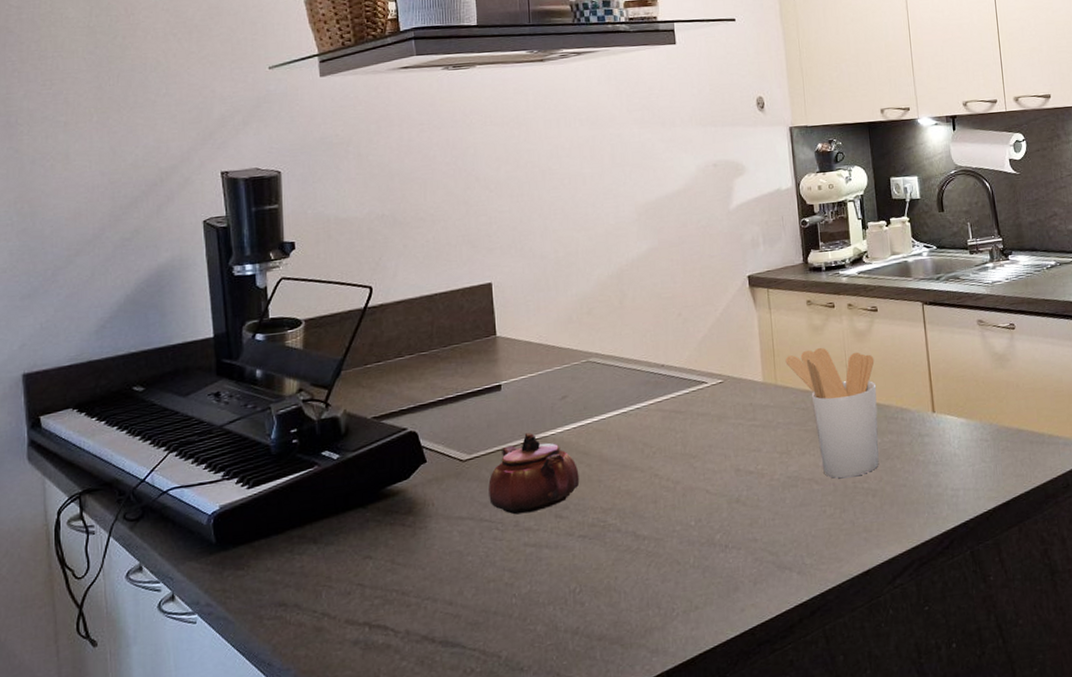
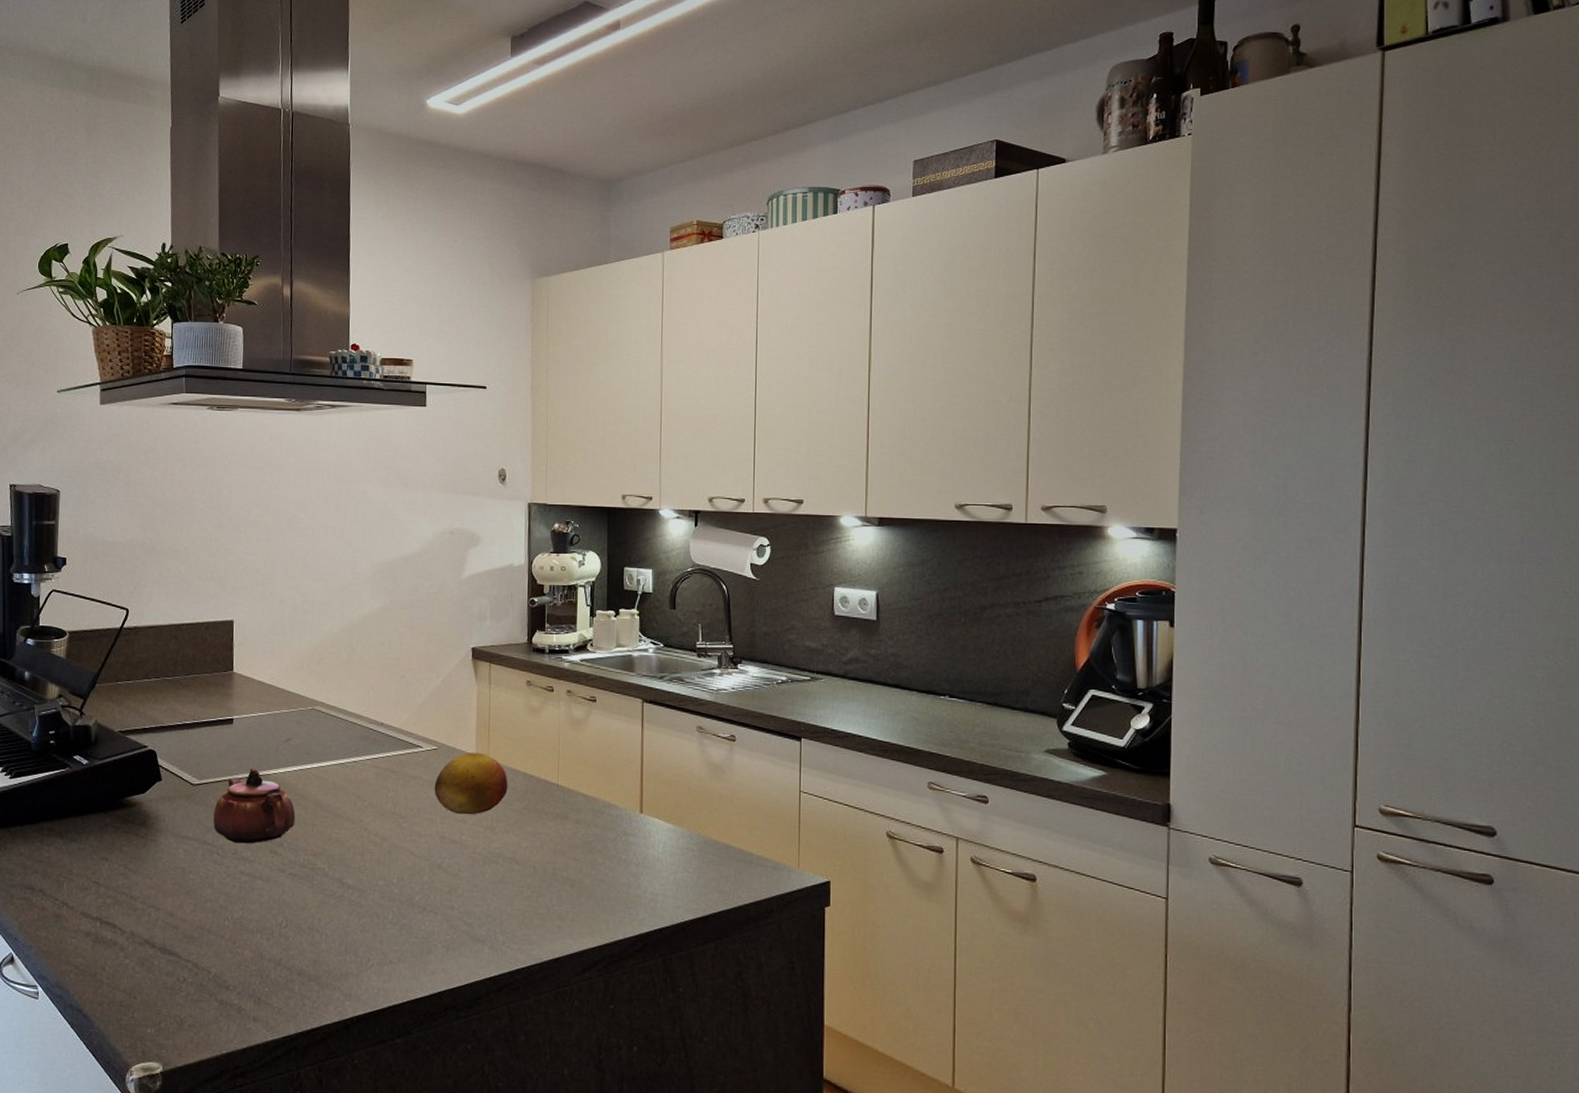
fruit: none [723,378,800,445] -> present [434,752,508,815]
utensil holder: present [785,347,879,479] -> none [499,729,588,864]

